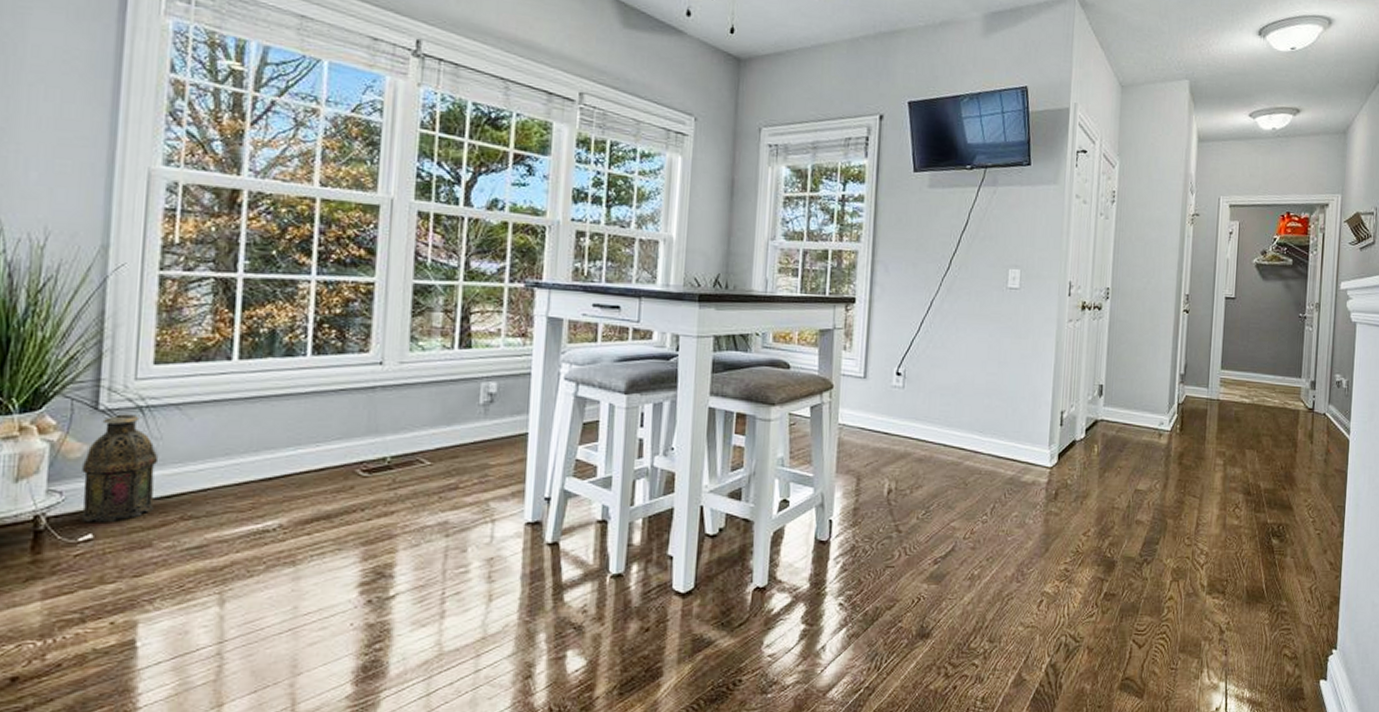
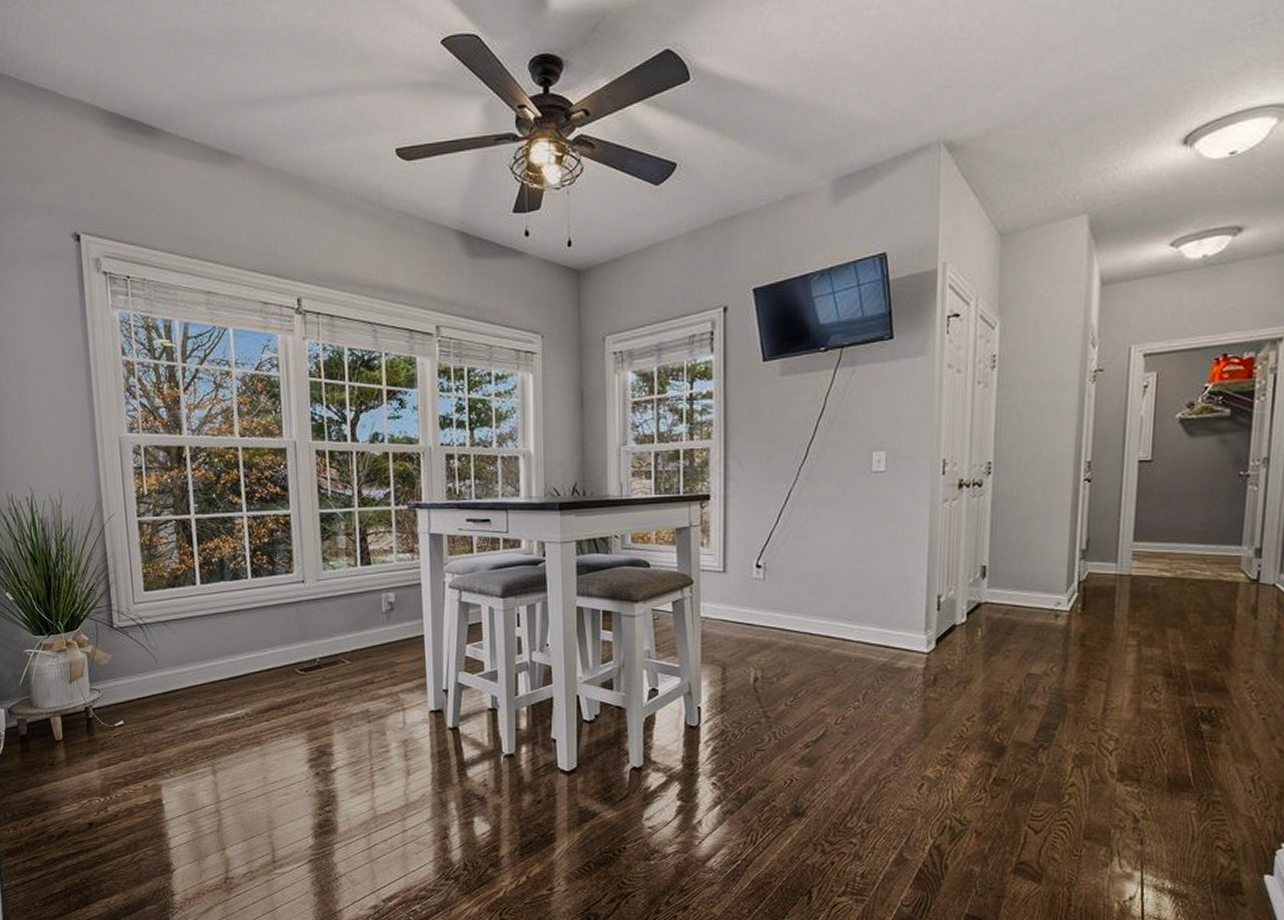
lantern: present [81,414,159,523] -> none [109,630,160,713]

